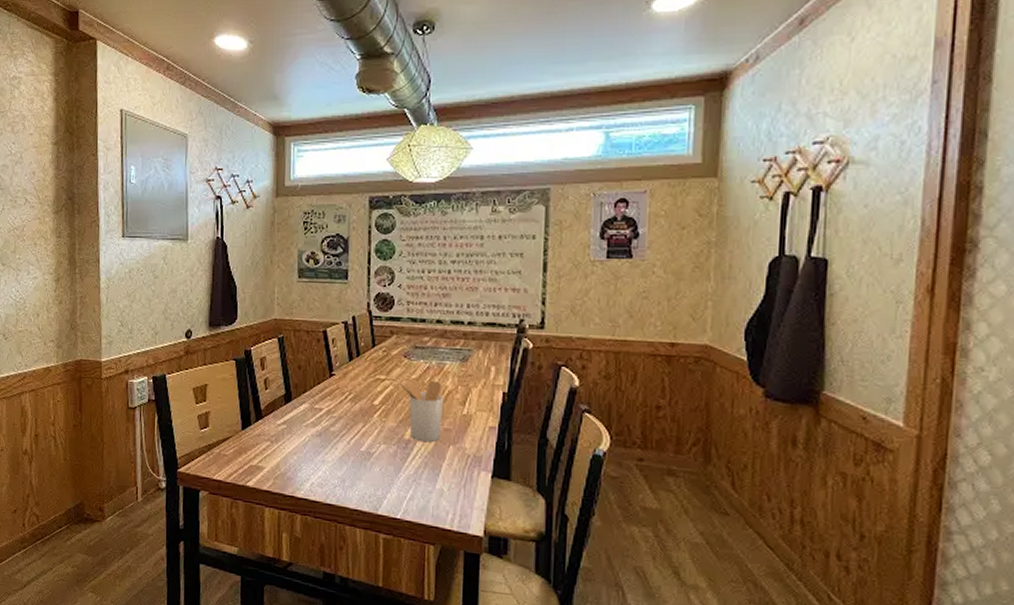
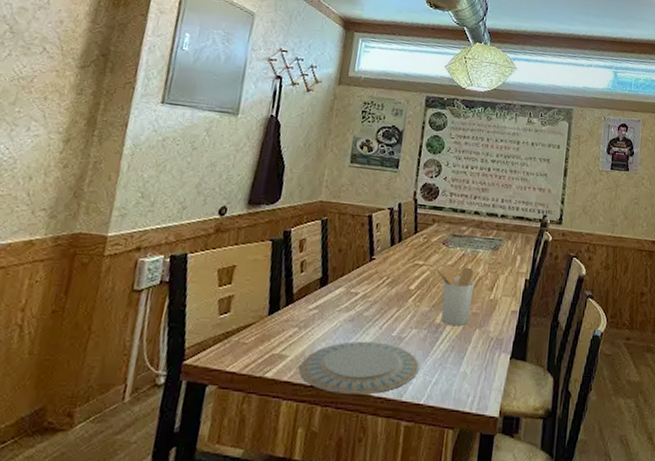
plate: none [276,455,392,507] -> present [299,341,420,395]

